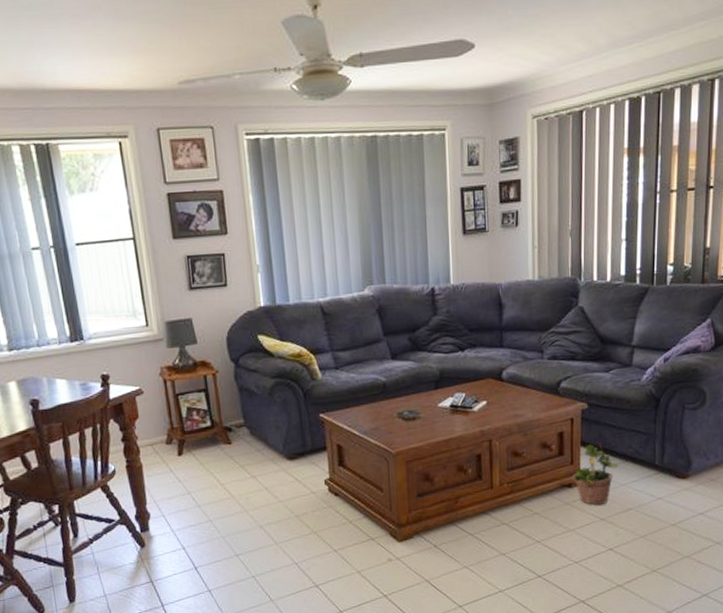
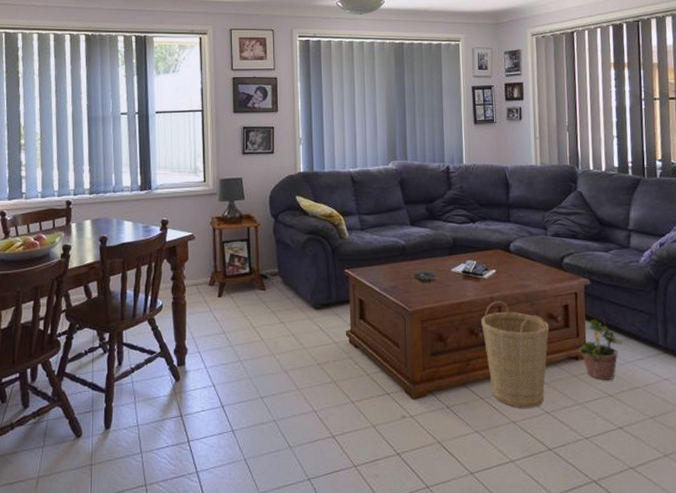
basket: none [470,434,543,540] -> present [481,301,550,408]

